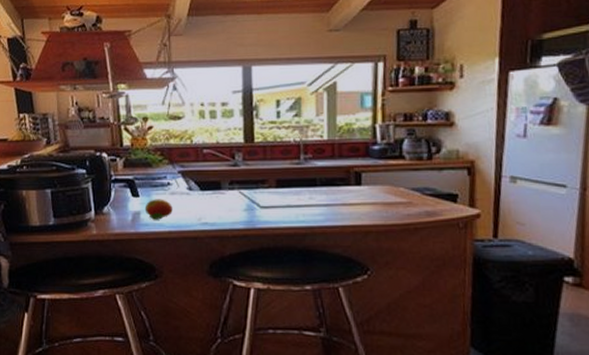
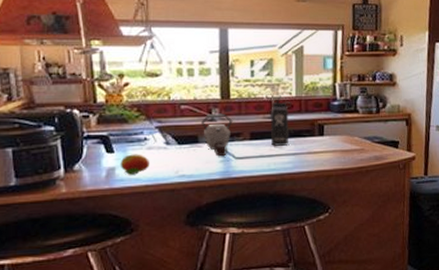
kettle: none [223,159,257,205] -> present [200,114,233,157]
thermos bottle: none [298,138,324,195] -> present [270,95,292,146]

